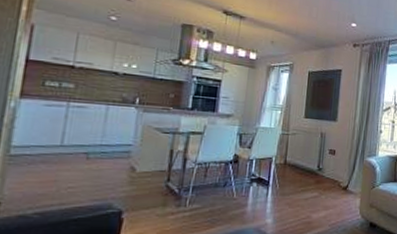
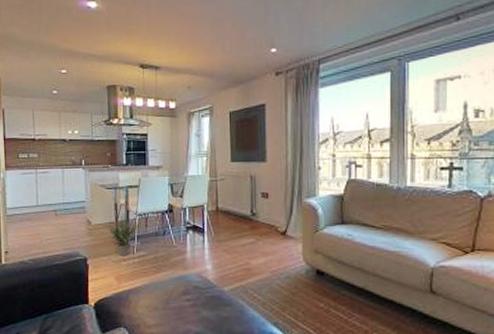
potted plant: none [154,160,198,210] -> present [106,212,140,257]

